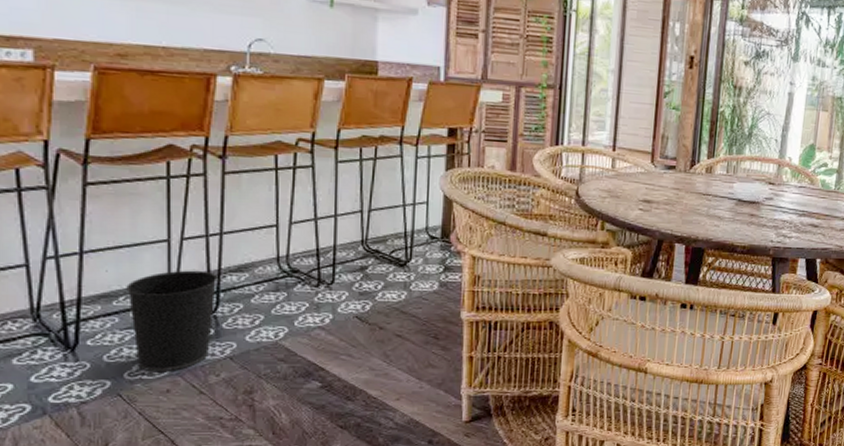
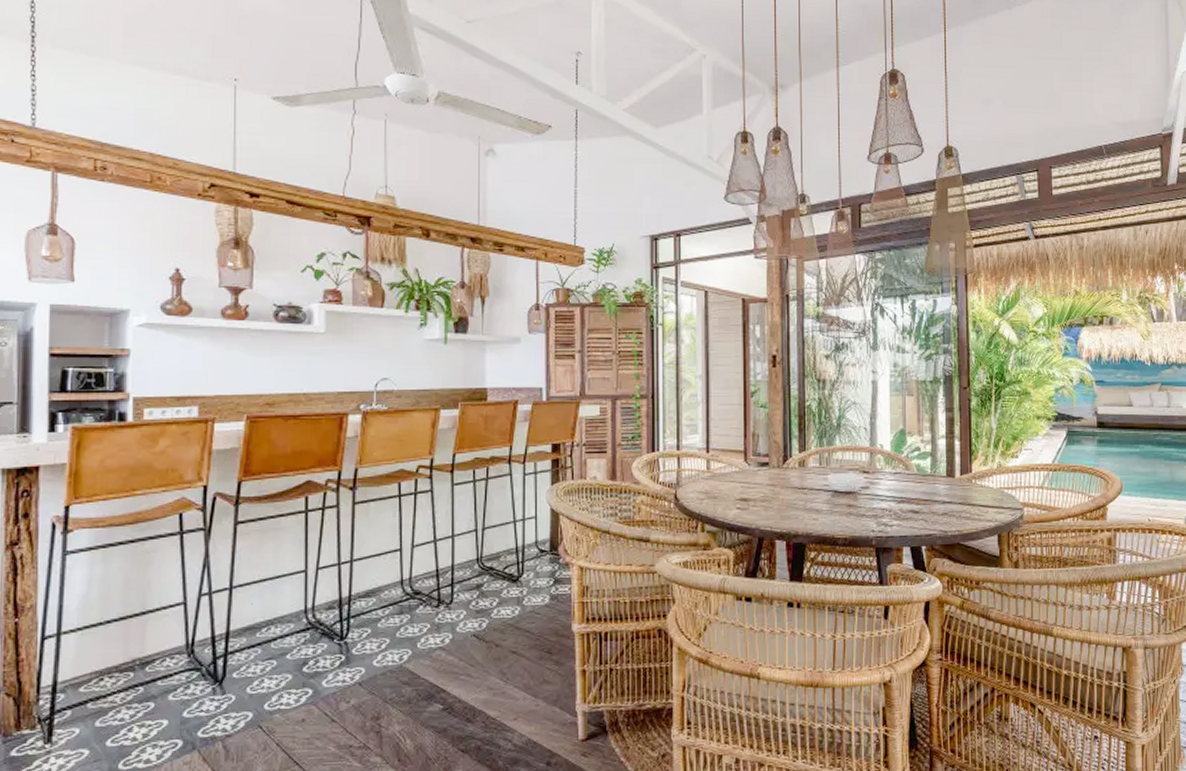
wastebasket: present [126,270,218,373] -> none [268,598,349,702]

